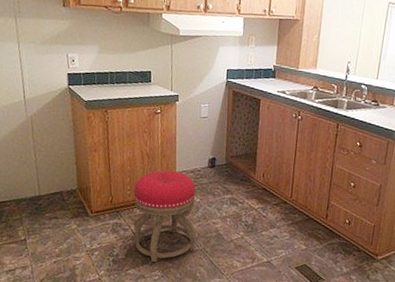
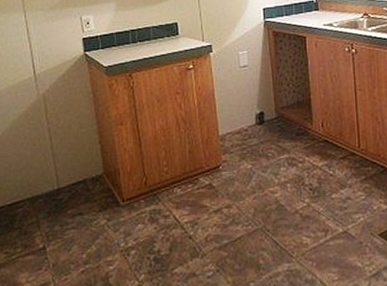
stool: present [133,170,197,263] -> none [171,134,254,254]

